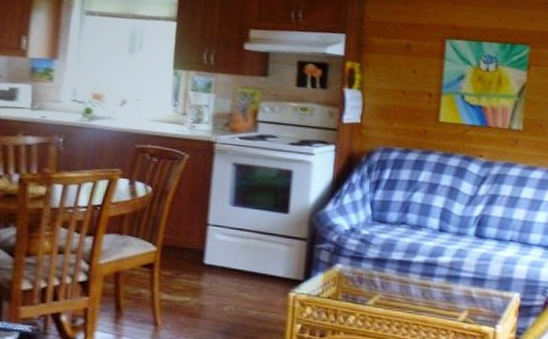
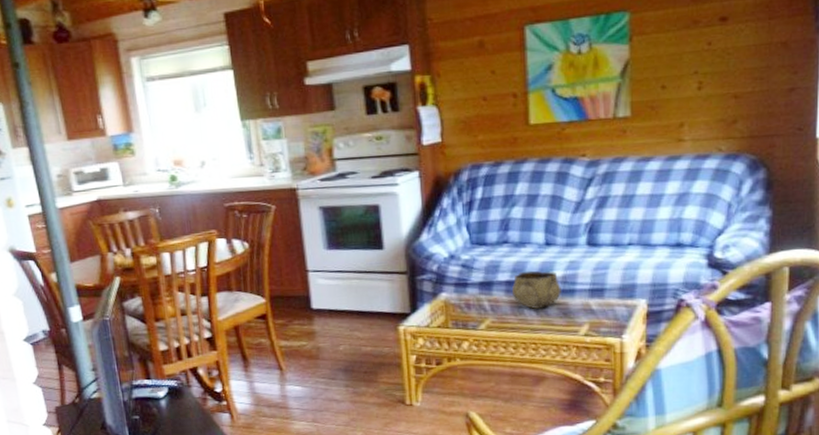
decorative bowl: none [403,253,448,291] -> present [512,270,561,309]

